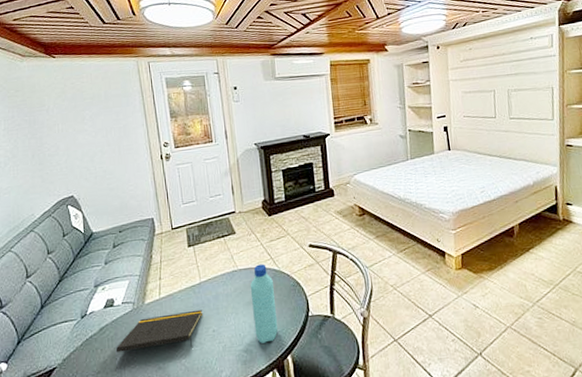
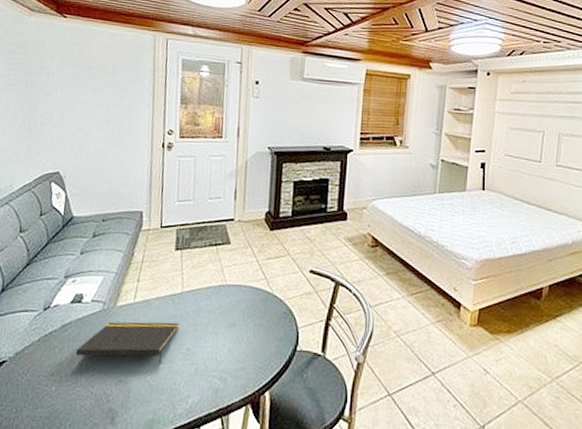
water bottle: present [250,264,278,343] -> none [233,282,263,373]

